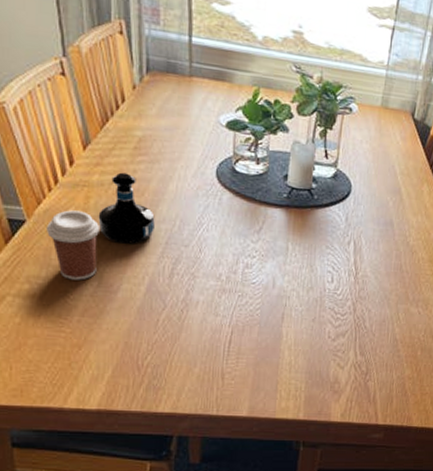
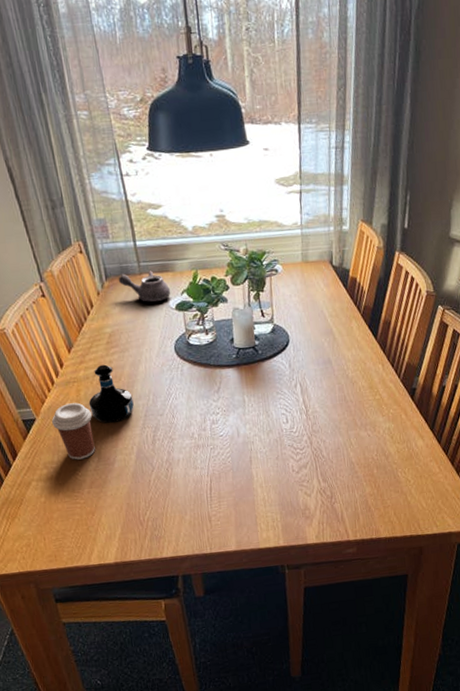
teapot: none [161,70,224,113] -> present [118,271,171,302]

